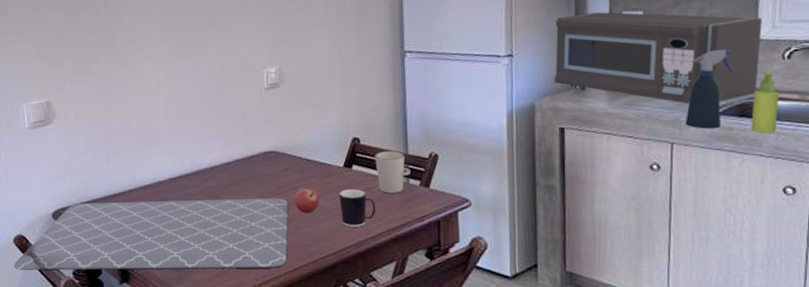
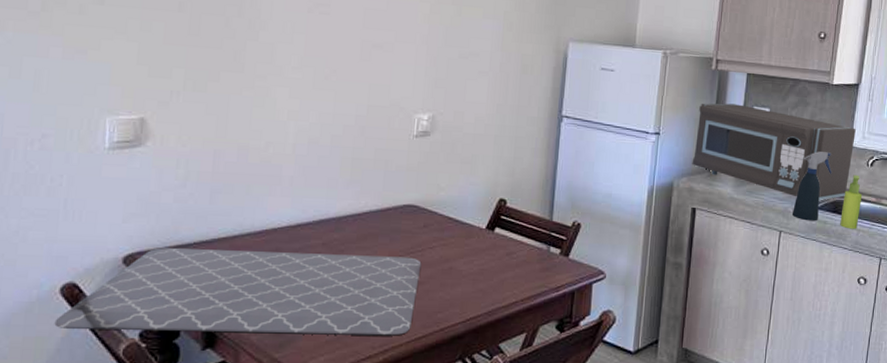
fruit: present [294,188,319,214] -> none [428,249,456,277]
mug: present [338,188,376,227] -> none [476,252,514,294]
cup: present [374,151,410,193] -> none [518,216,552,261]

